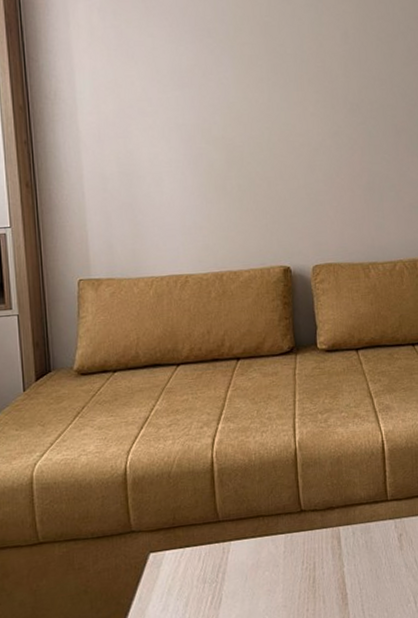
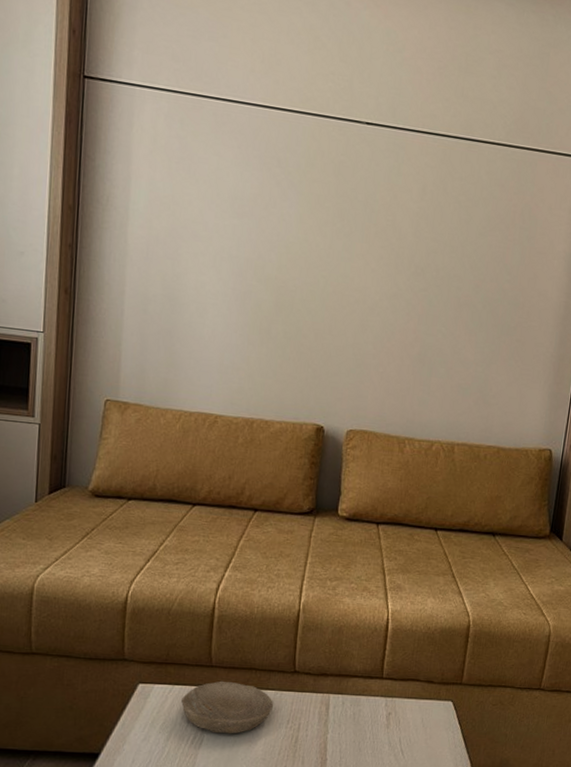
bowl: none [194,533,286,589] -> present [181,680,273,734]

